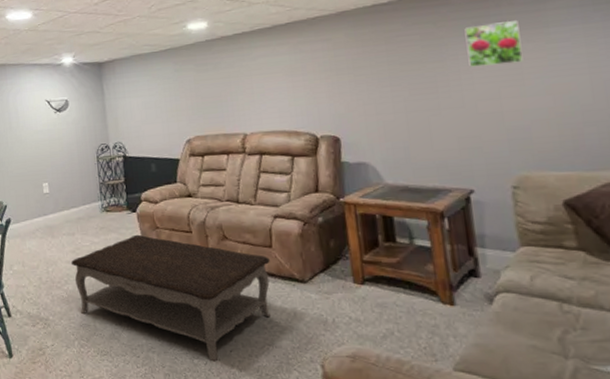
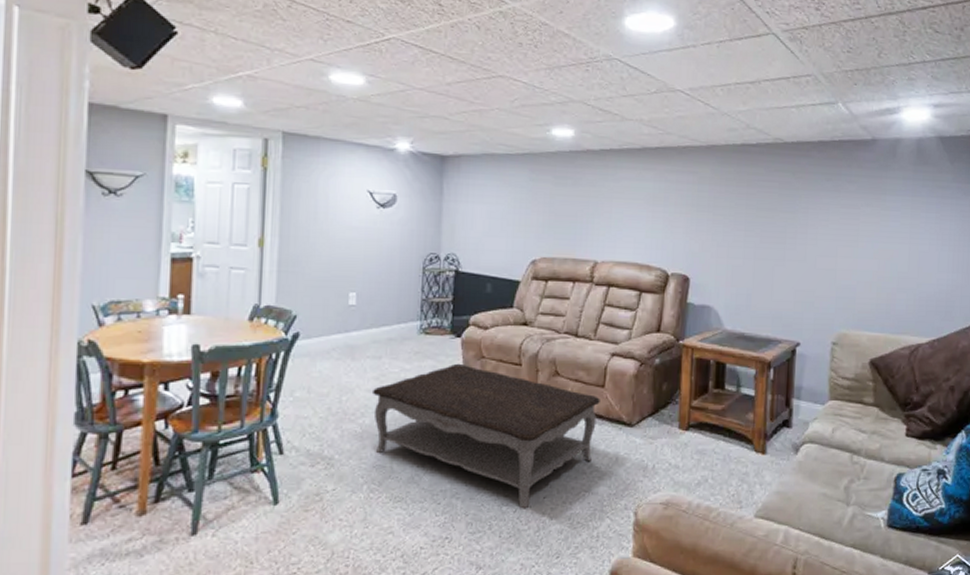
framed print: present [464,20,524,68] -> none [816,182,863,225]

